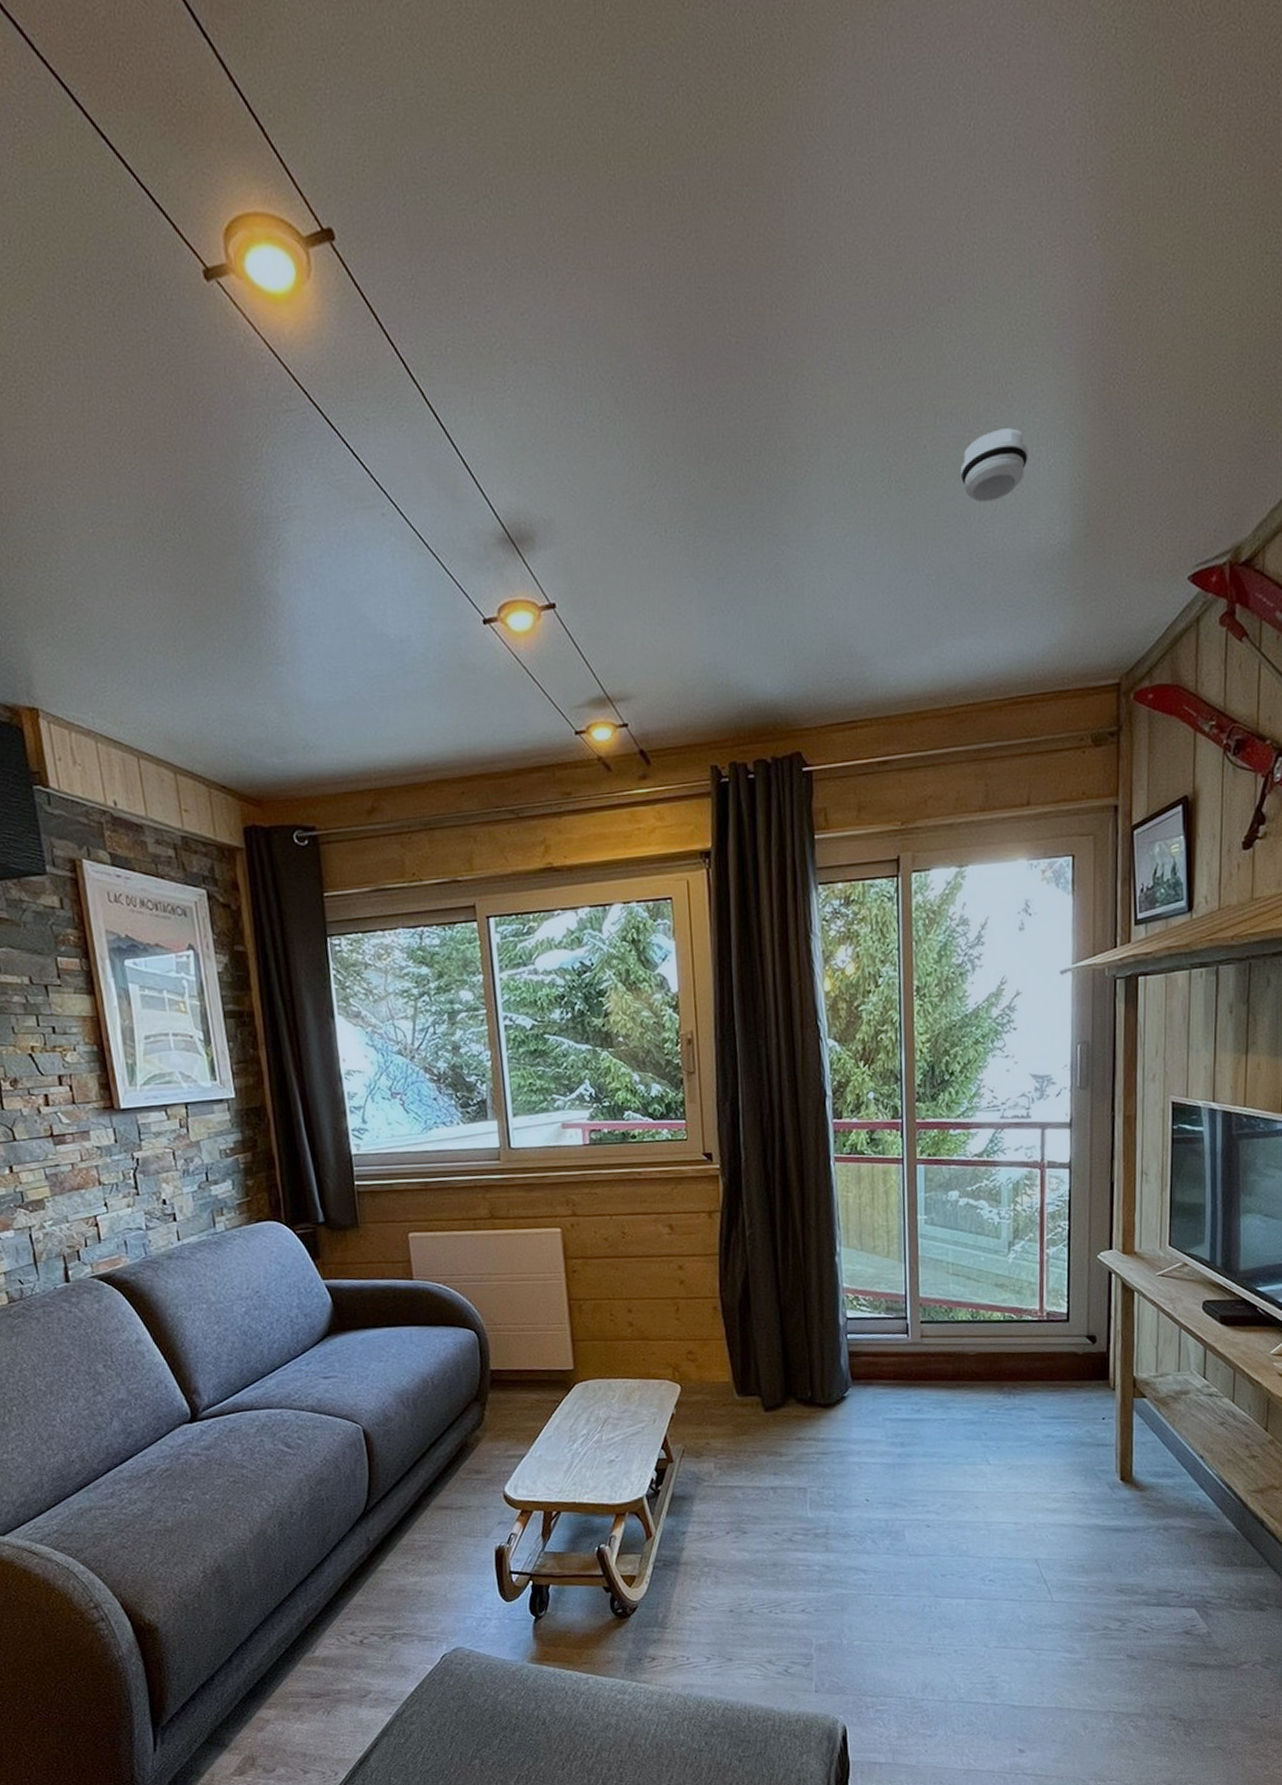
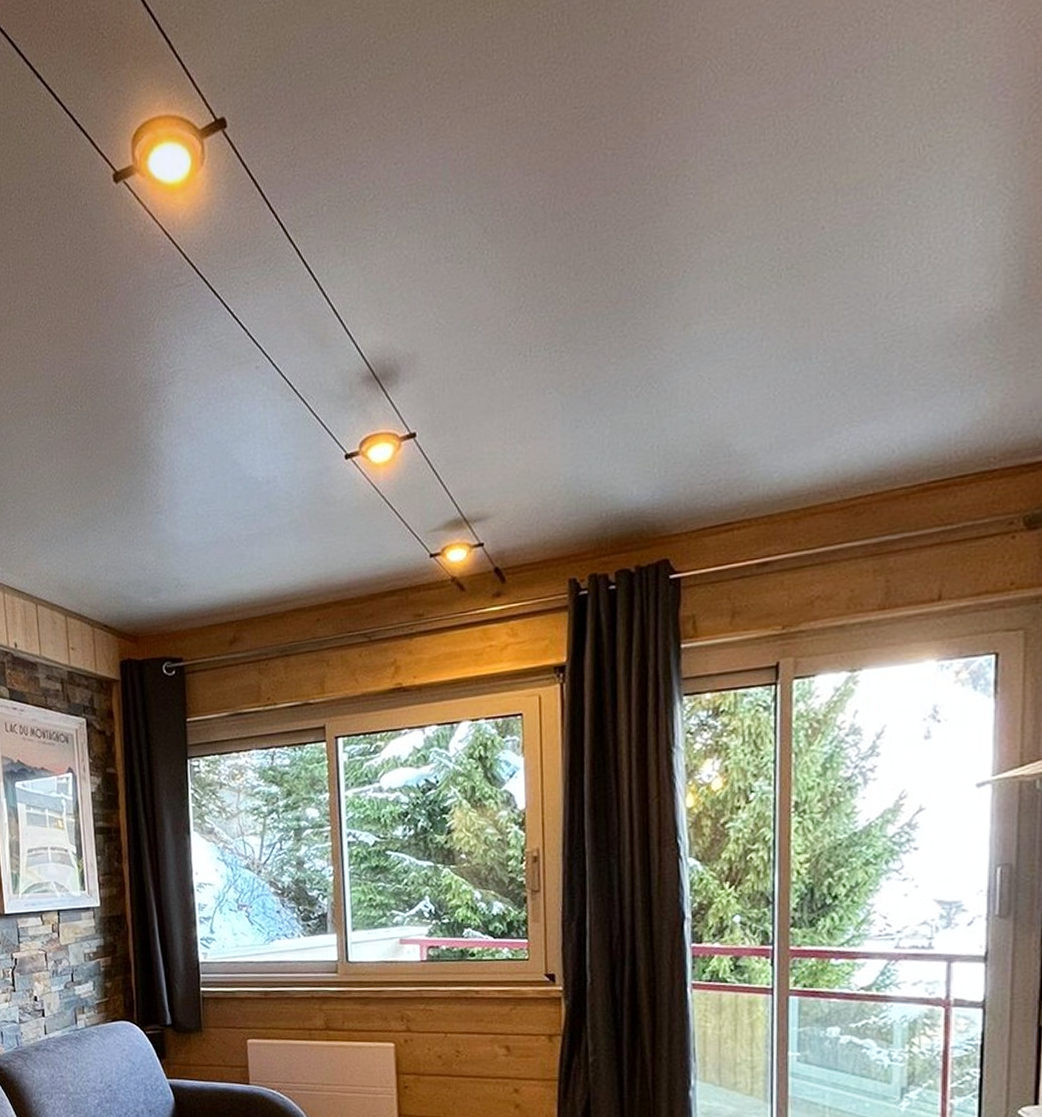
smoke detector: present [960,428,1028,503] -> none [864,193,950,278]

